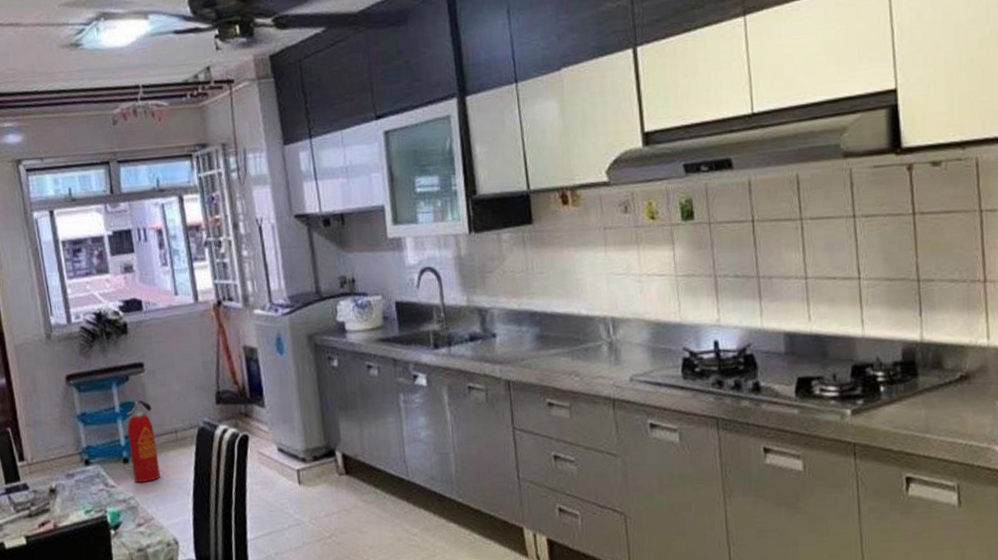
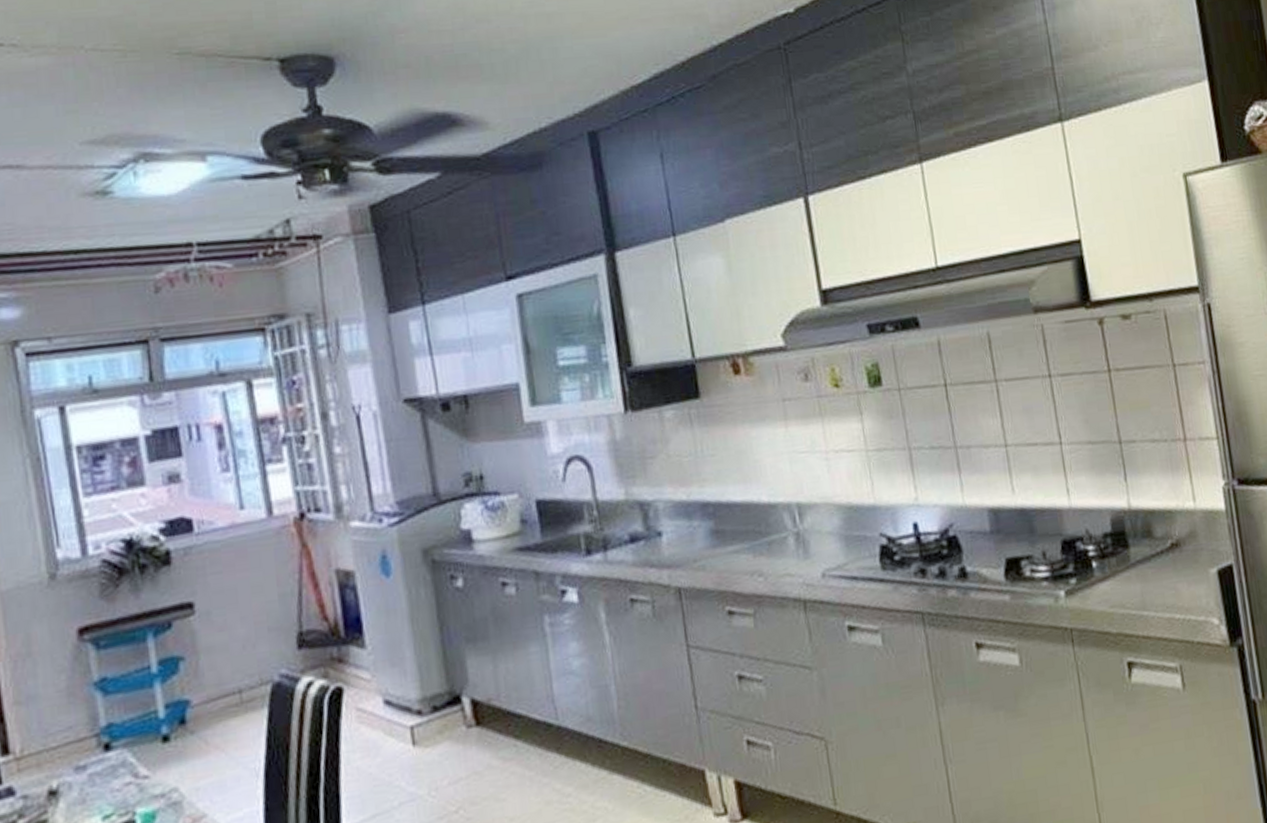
fire extinguisher: present [126,399,161,483] -> none [167,652,218,768]

